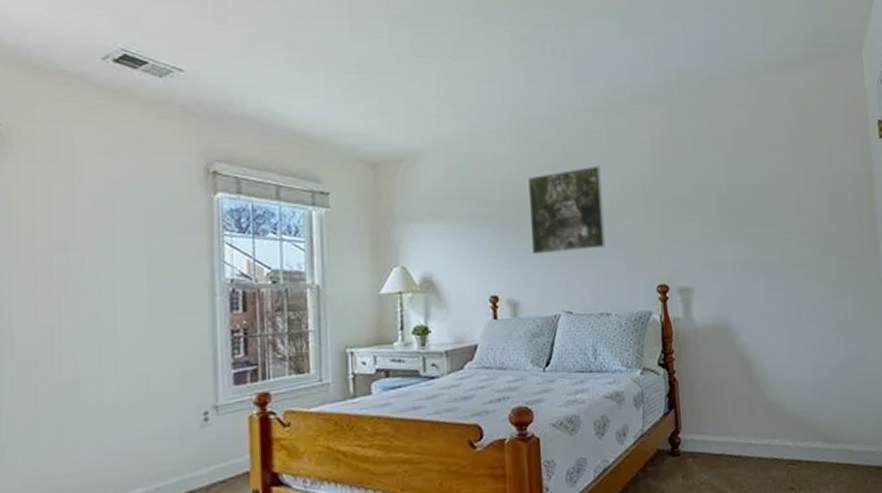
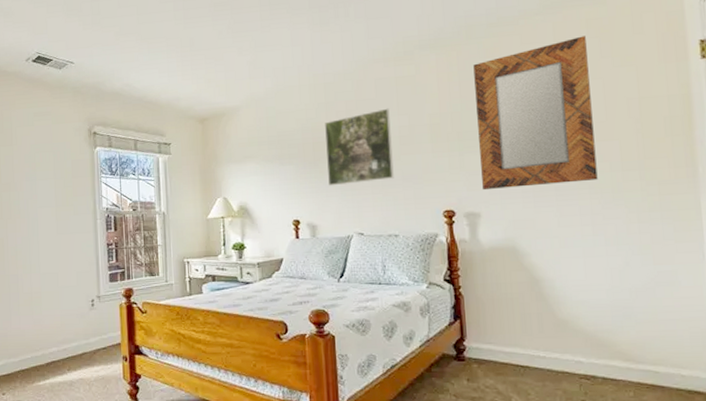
home mirror: none [685,105,799,263] -> present [473,35,598,191]

